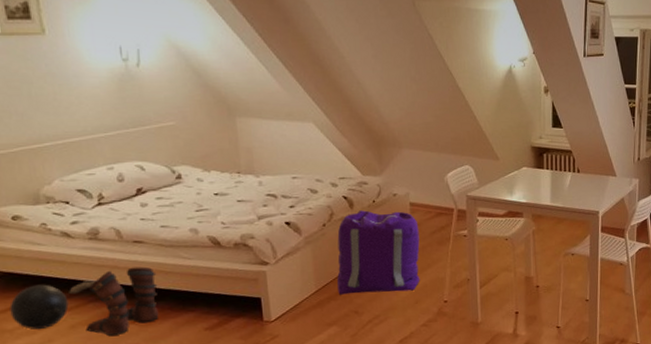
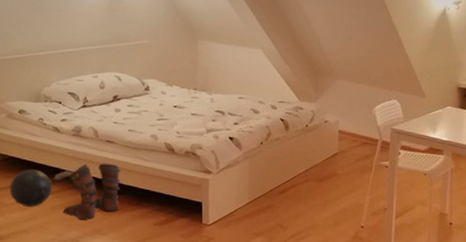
backpack: present [337,210,420,295] -> none [268,133,345,213]

